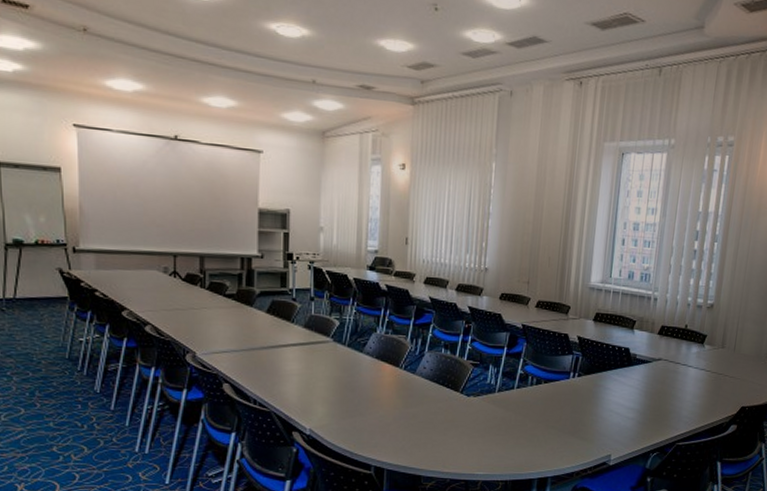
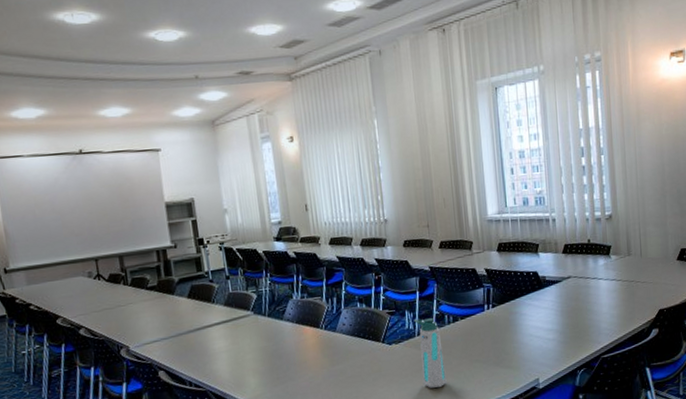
water bottle: none [494,375,521,447] -> present [413,318,447,388]

